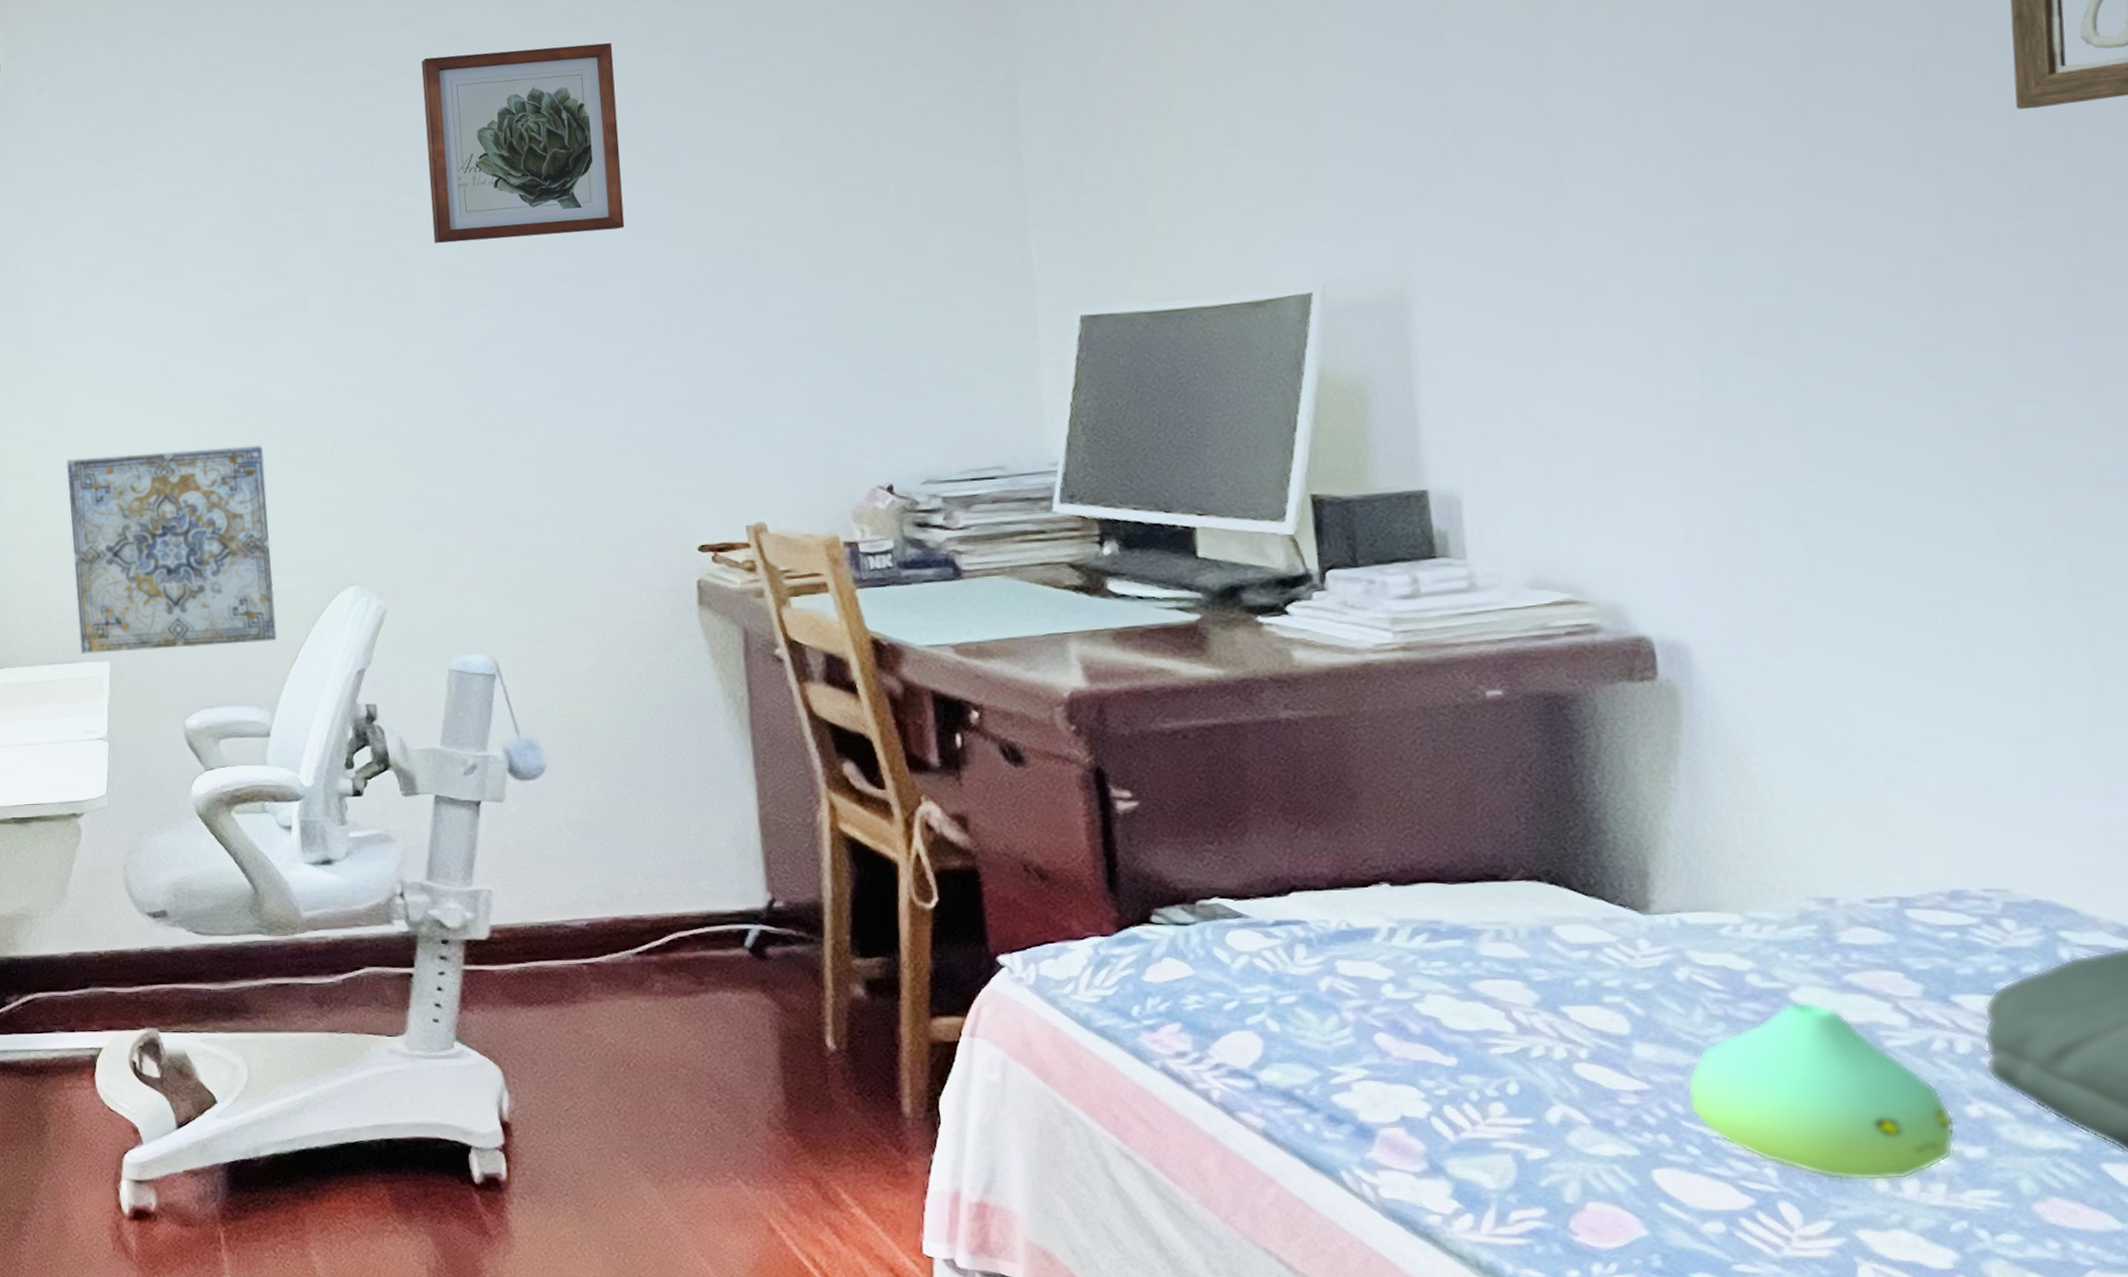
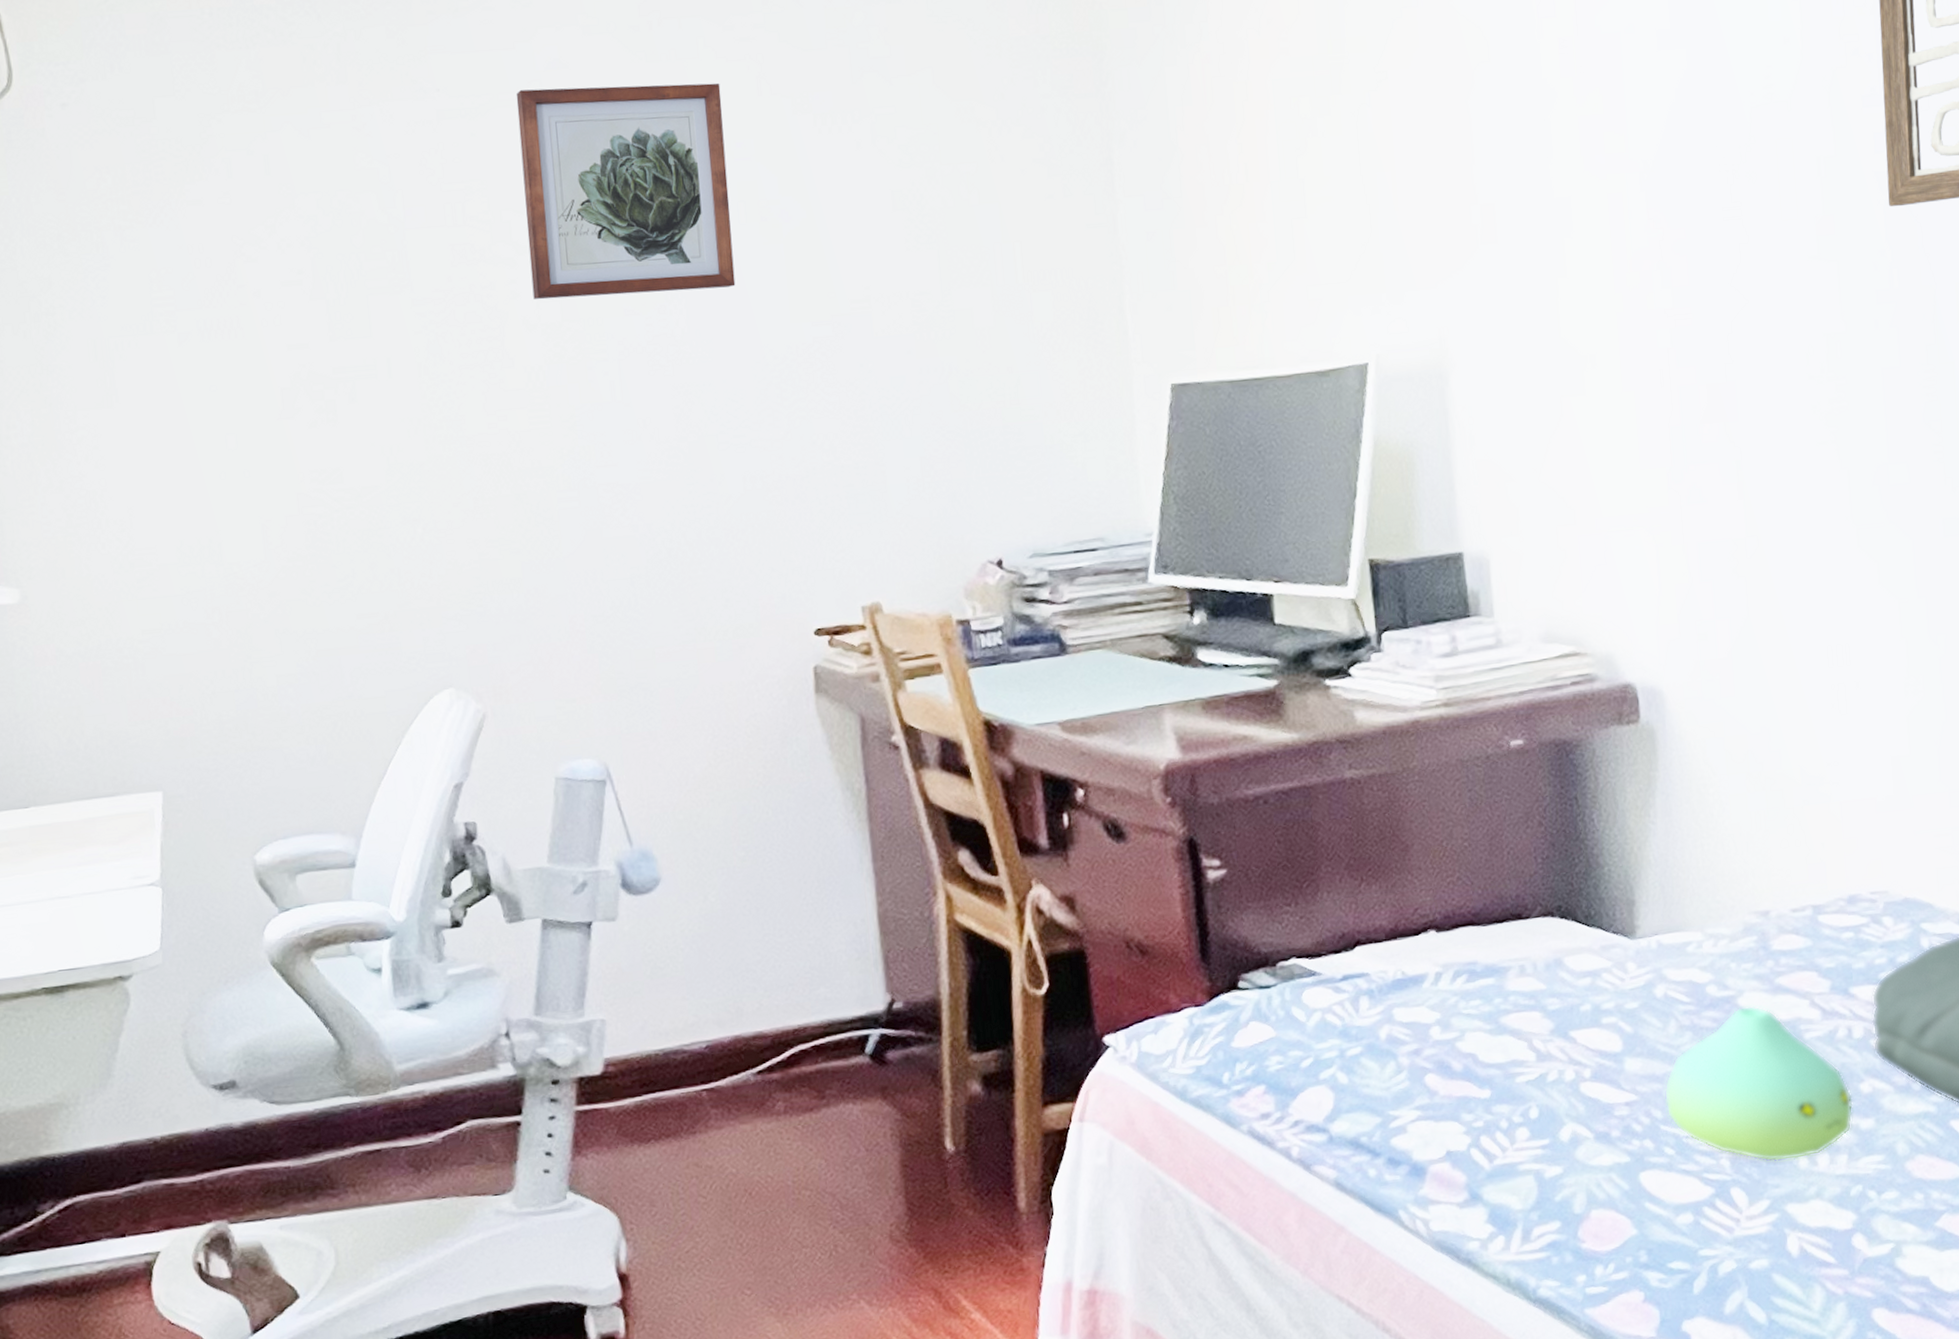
wall art: present [66,445,277,654] -> none [104,530,362,785]

